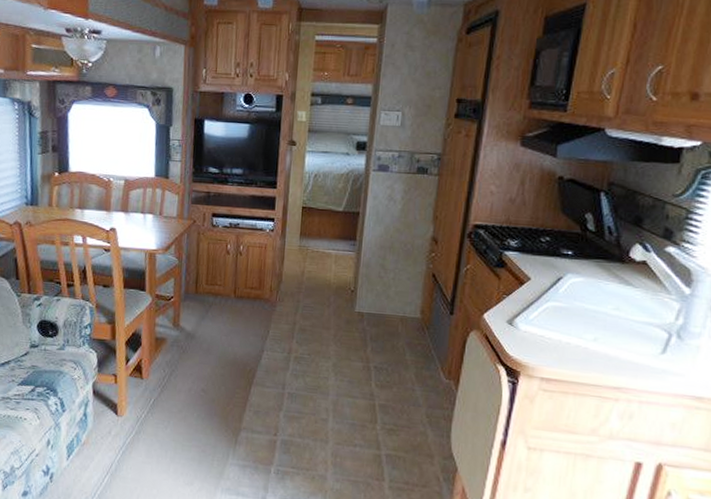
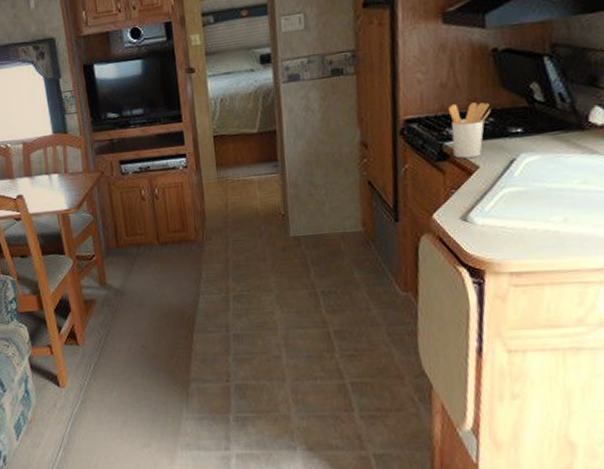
utensil holder: none [510,218,549,270] -> present [447,102,491,159]

